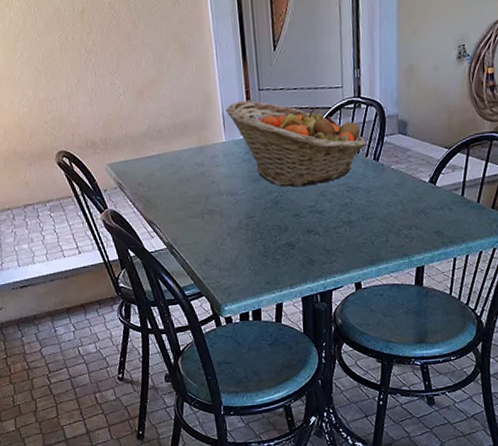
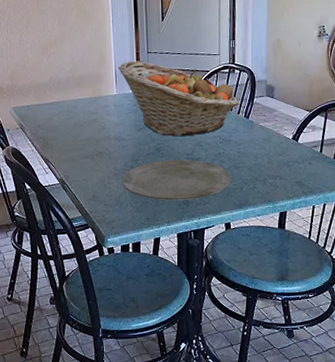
plate: none [236,212,360,261] -> present [122,159,231,201]

